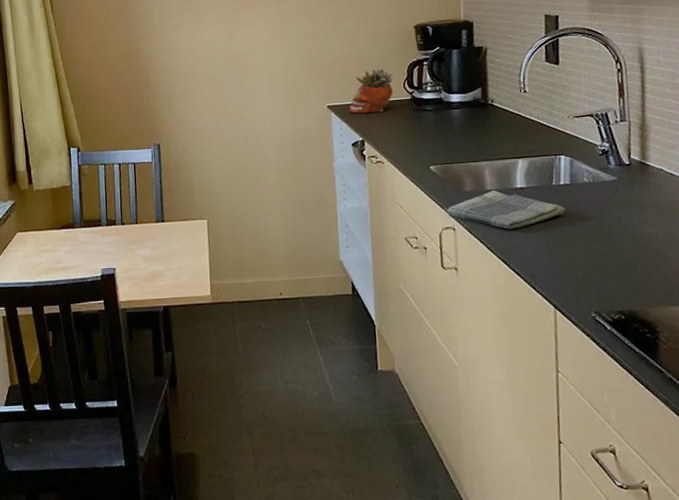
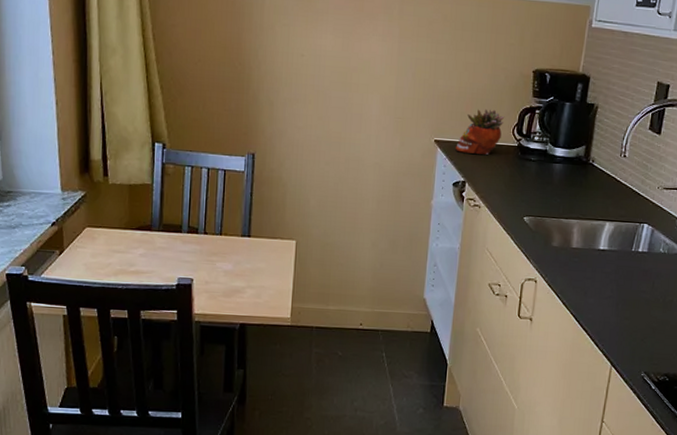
dish towel: present [447,190,566,230] -> none [532,249,639,288]

